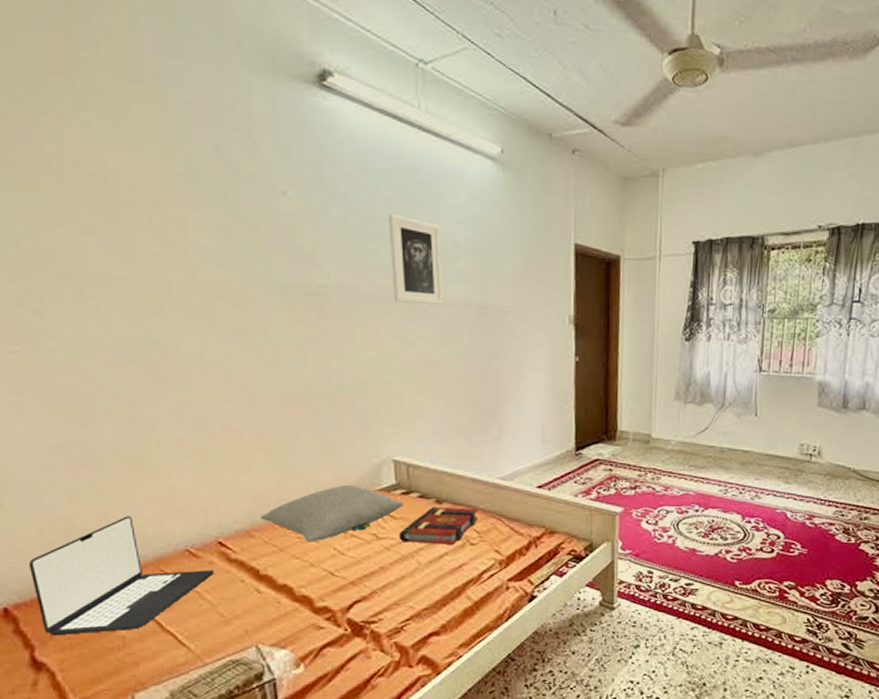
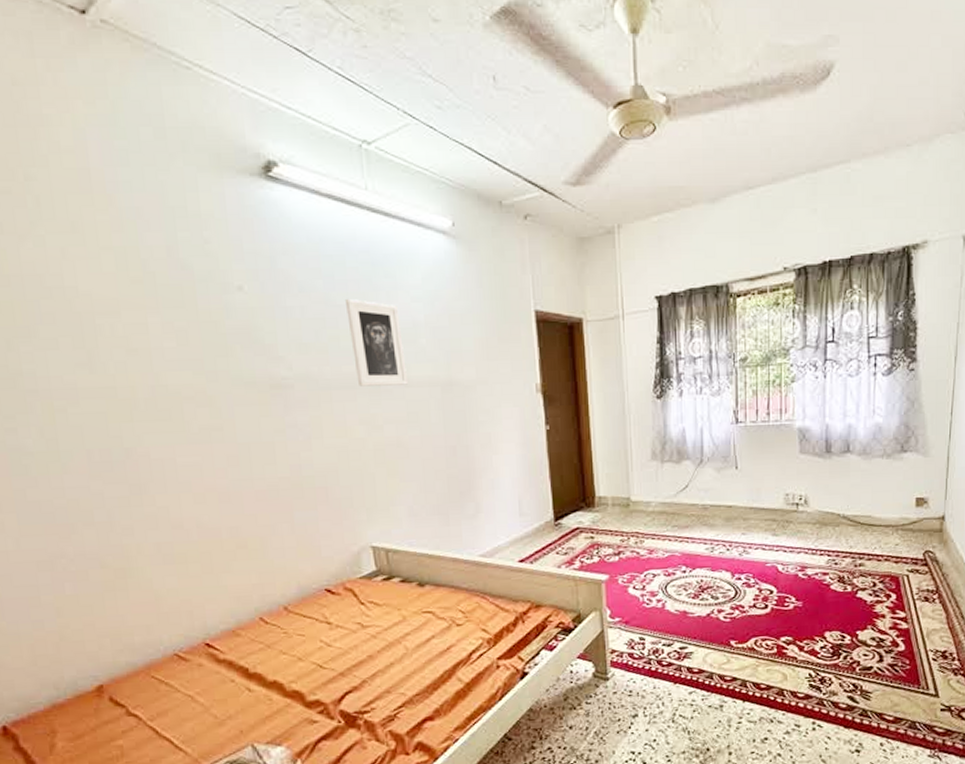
laptop: present [28,516,214,636] -> none [22,625,204,751]
pillow: present [260,484,405,542] -> none [244,574,387,636]
book: present [399,506,478,545] -> none [384,588,462,629]

